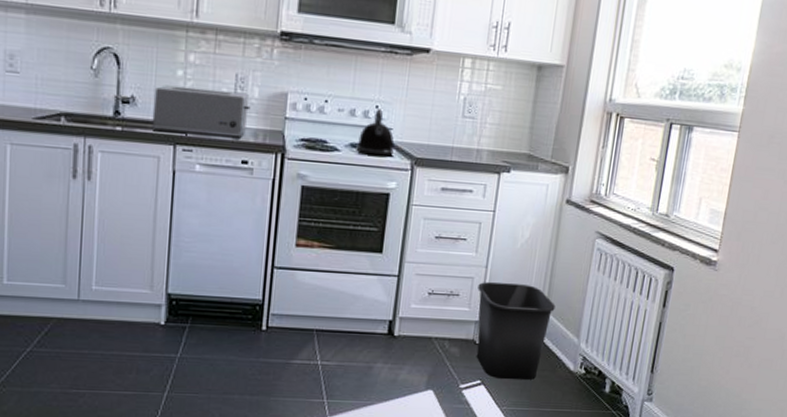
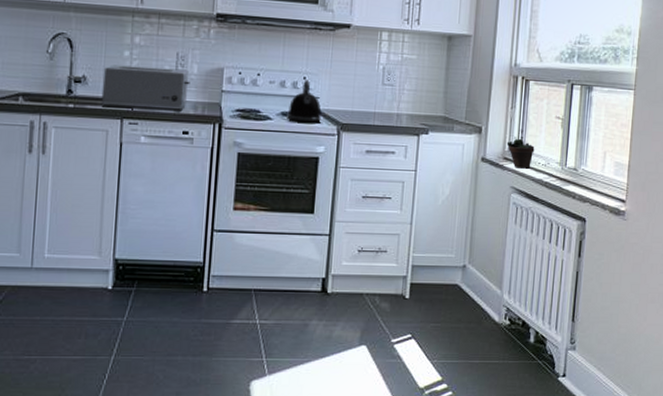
waste bin: present [476,282,556,380] -> none [404,238,478,333]
succulent plant: none [594,170,625,214] -> present [506,129,535,170]

